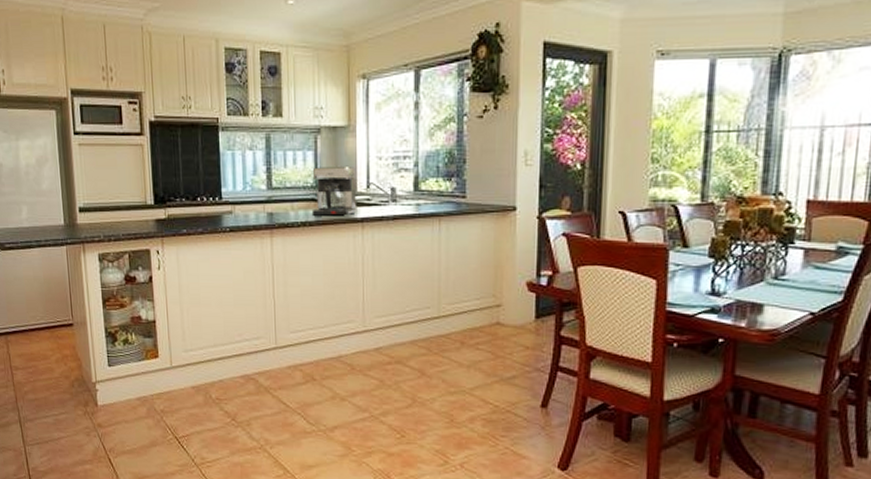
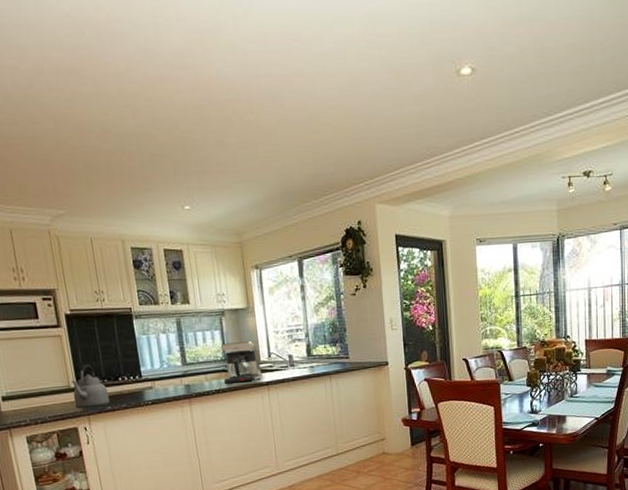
kettle: none [148,180,186,229] -> present [70,364,110,409]

